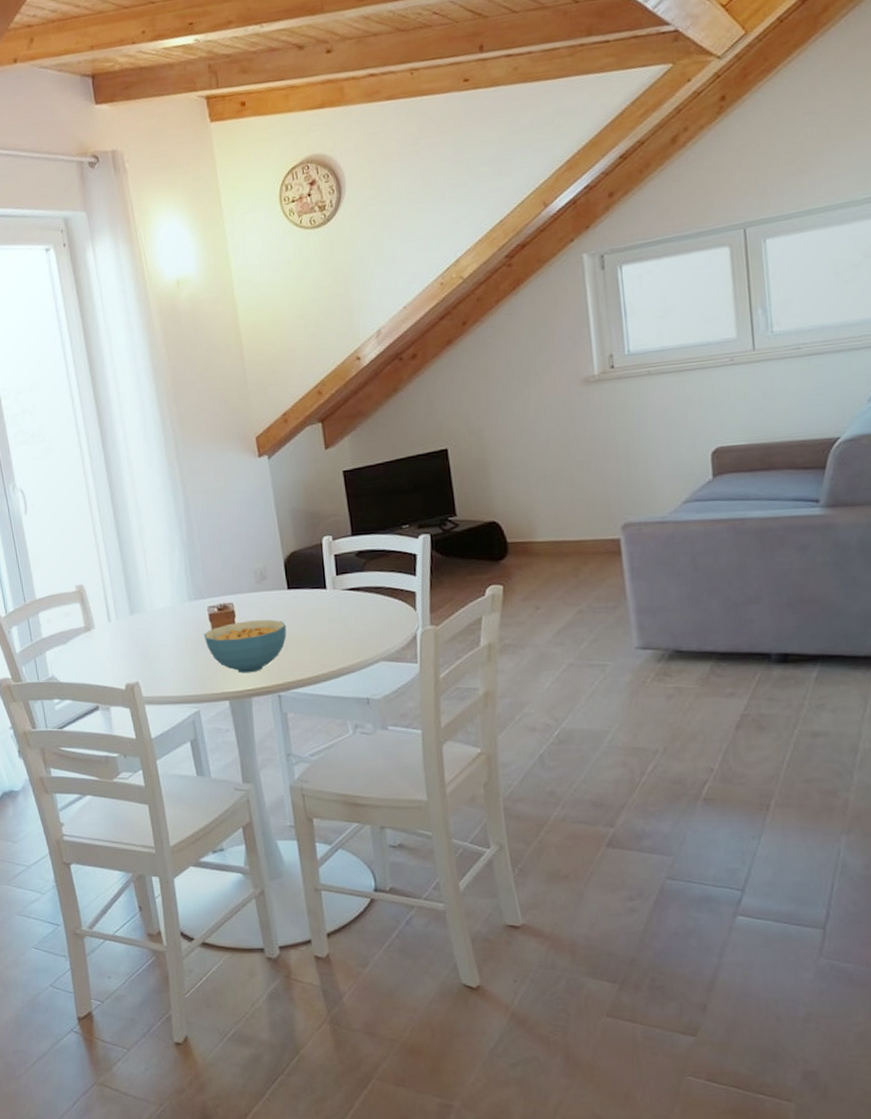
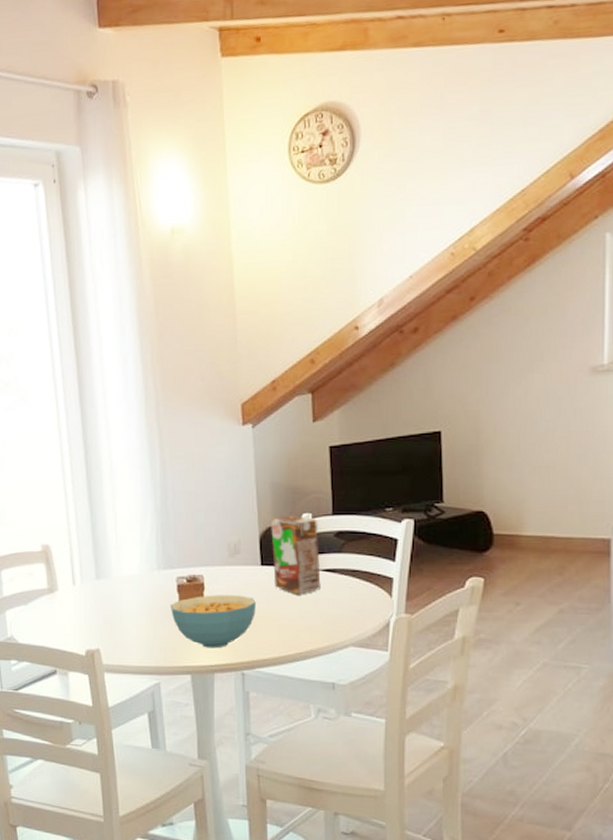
carton: none [293,538,347,615] -> present [271,514,321,595]

